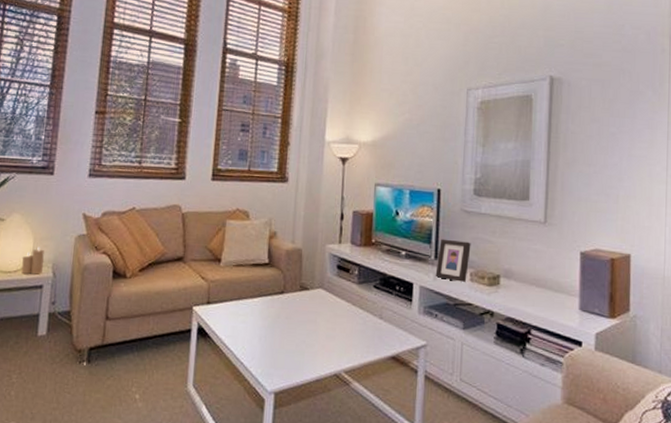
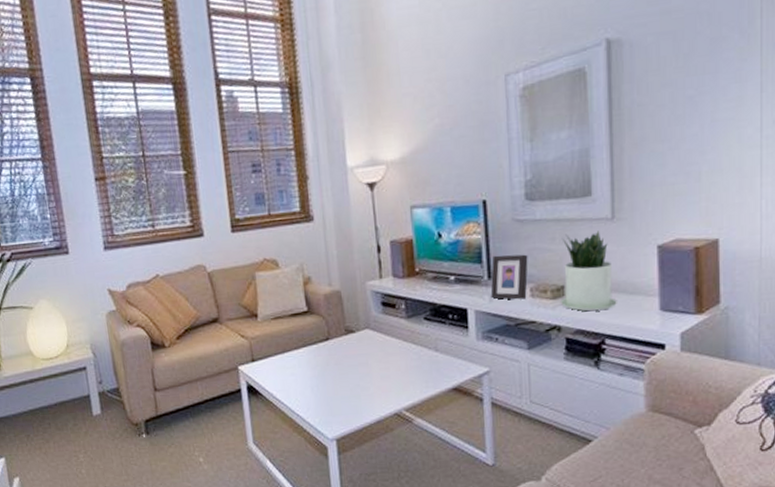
candle: present [21,246,44,275] -> none [59,329,83,358]
planter: none [495,229,544,303] -> present [560,231,617,312]

